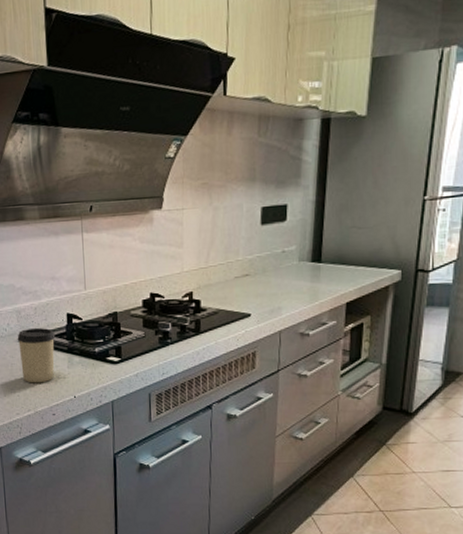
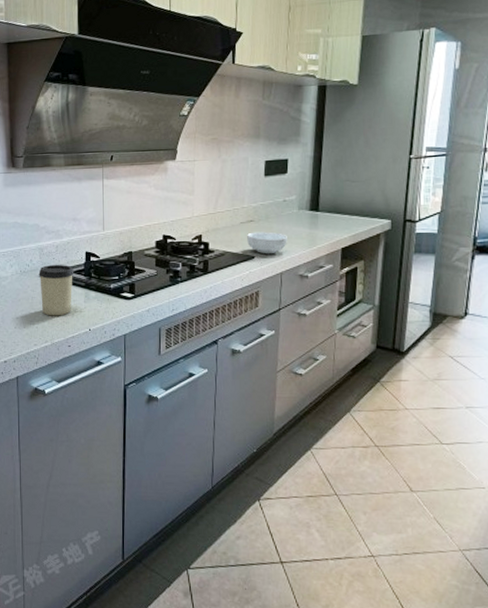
cereal bowl: none [242,286,287,312] -> present [247,231,287,255]

